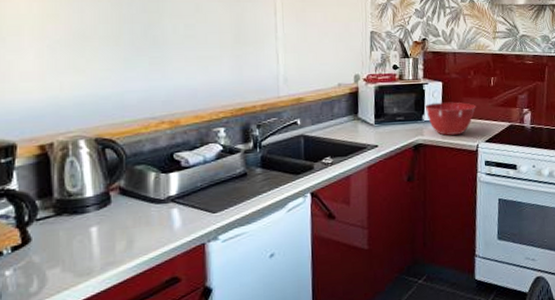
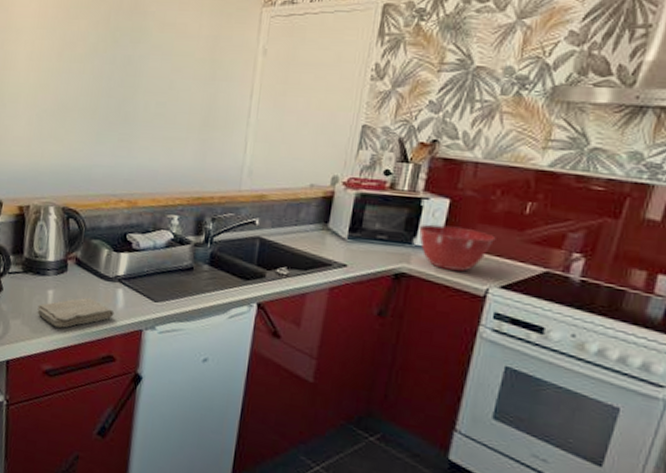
washcloth: none [80,224,172,264] -> present [37,297,115,328]

